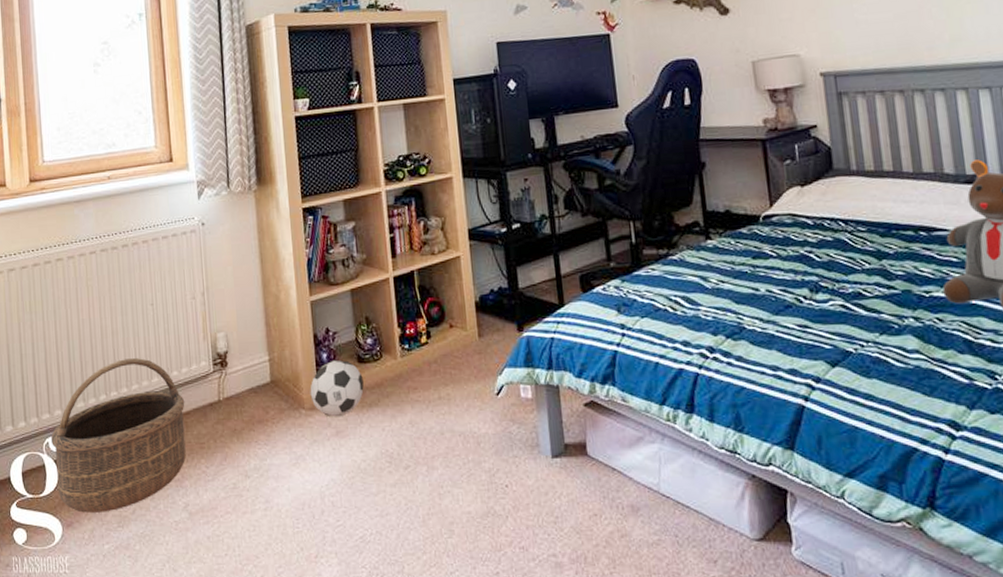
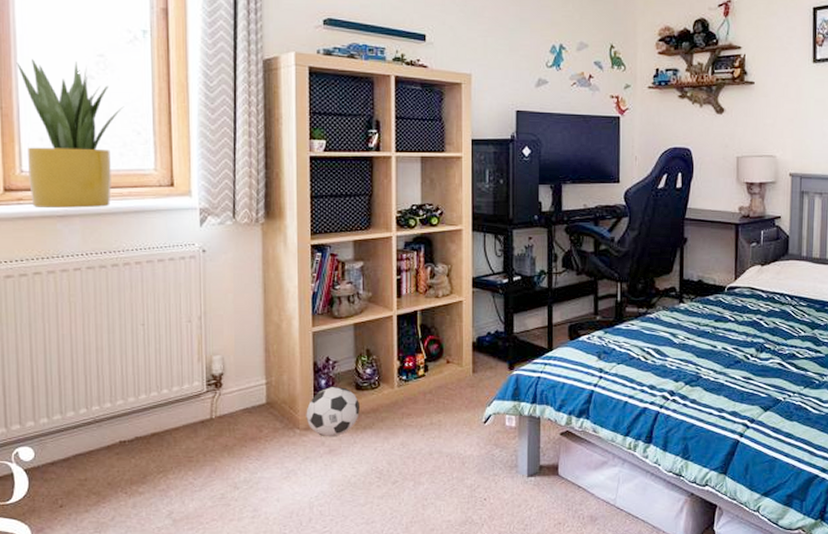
planter: none [36,52,127,195] -> present [16,59,124,208]
basket: present [51,357,186,513] -> none [22,374,174,519]

